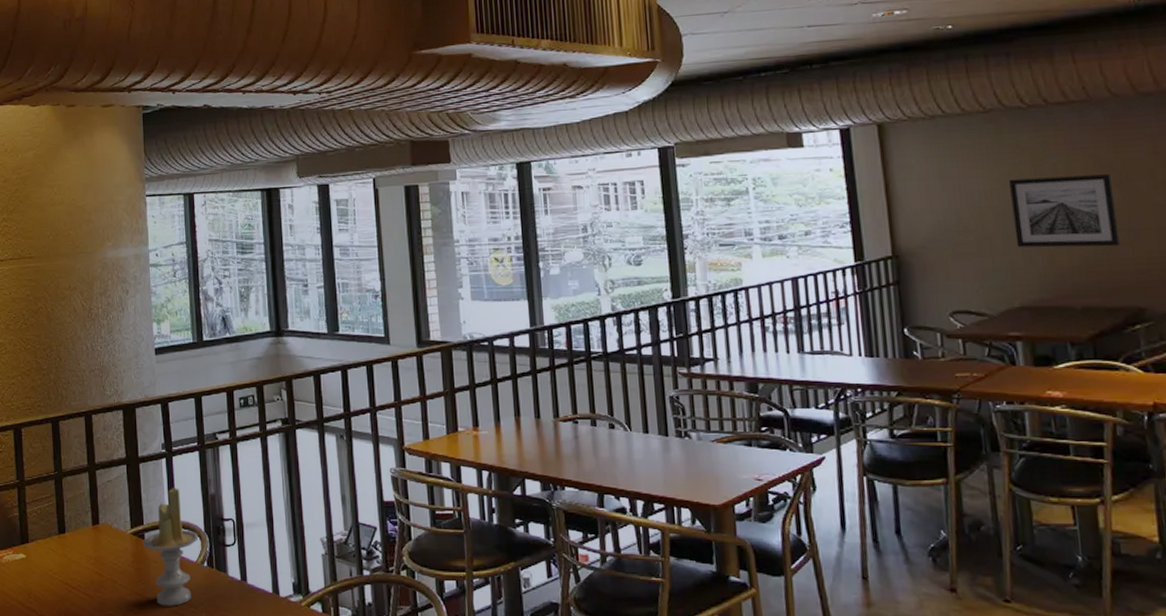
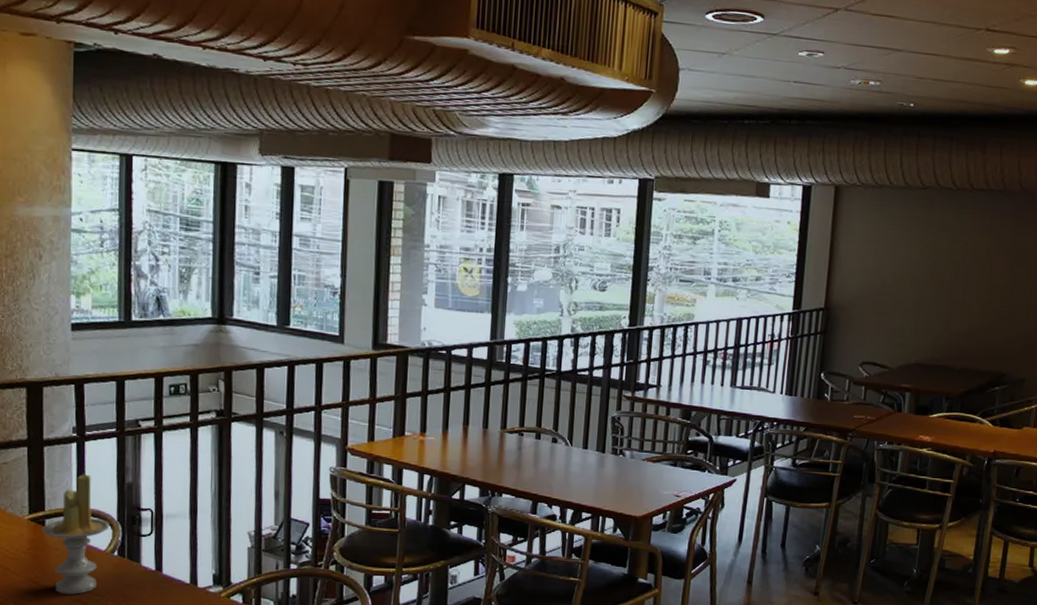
wall art: present [1009,174,1120,248] -> none [923,252,1006,320]

